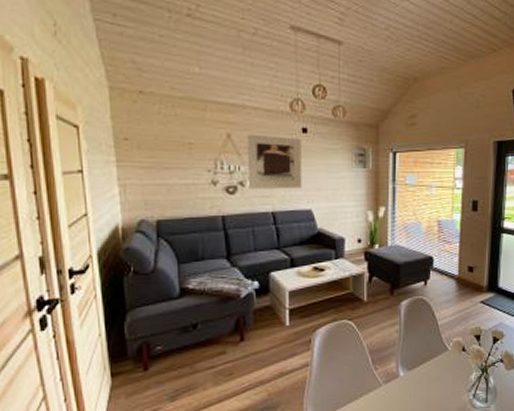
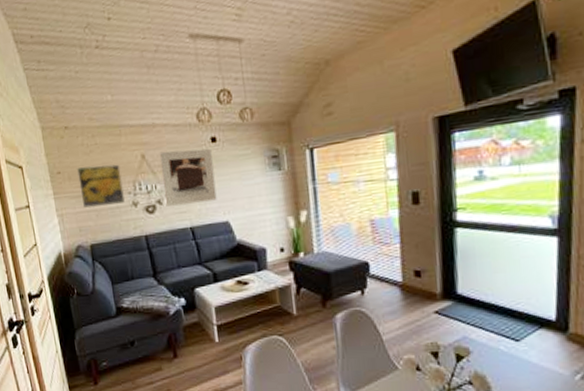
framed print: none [150,137,204,182] -> present [77,164,125,209]

